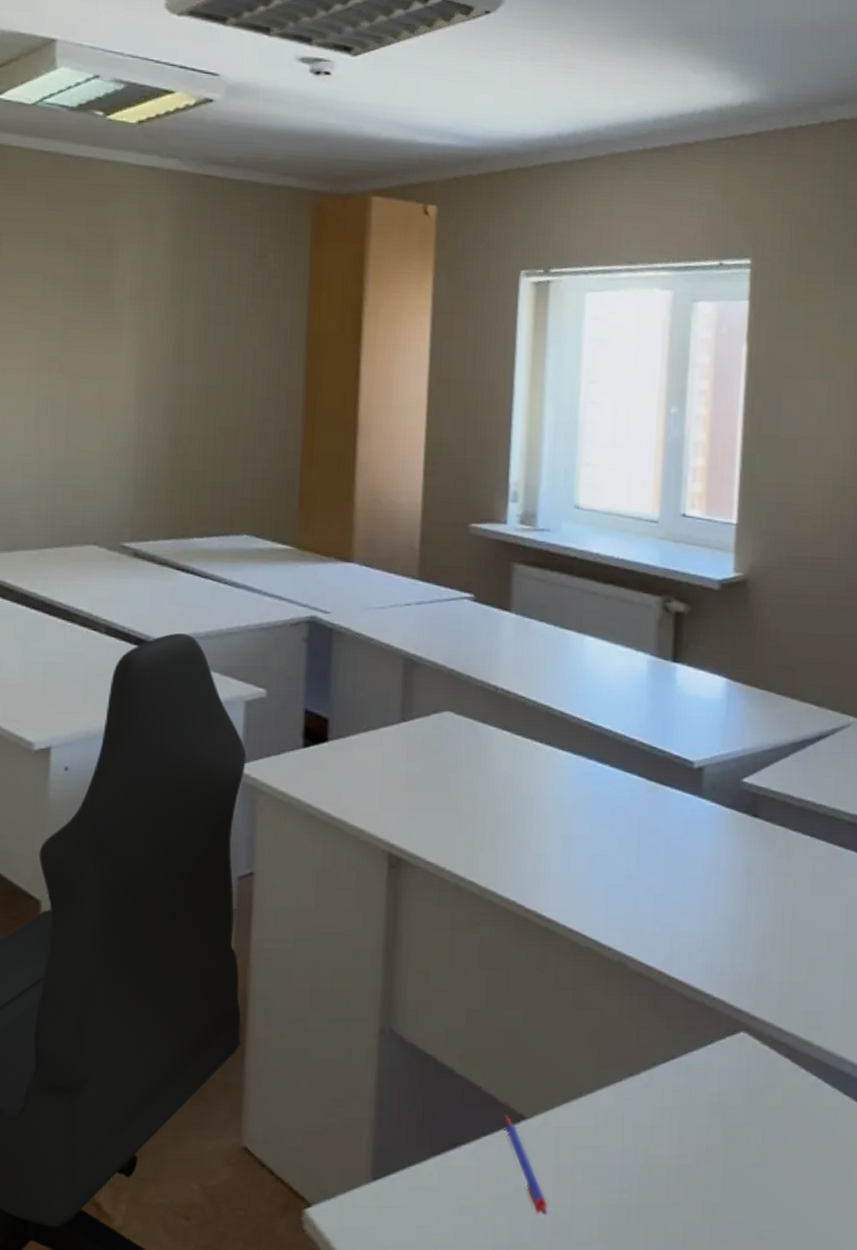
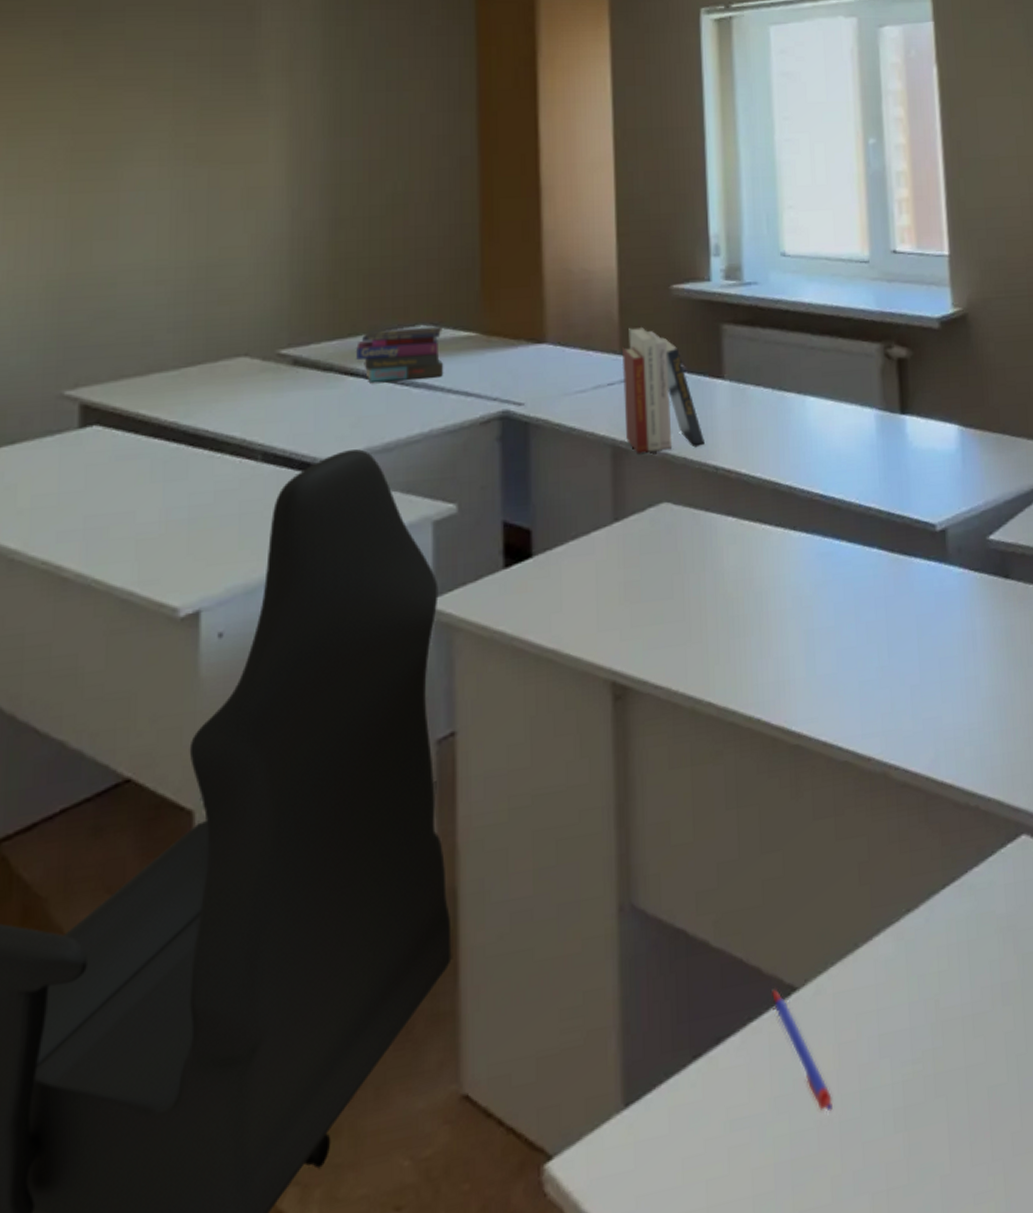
books: none [186,535,264,581] -> present [355,327,444,382]
books: none [418,557,488,669] -> present [621,326,705,456]

